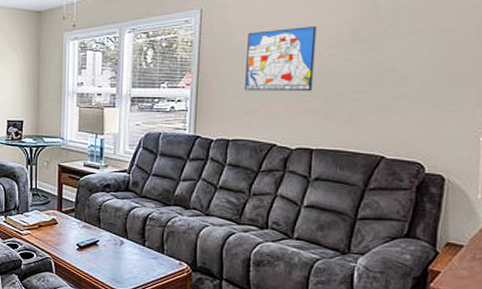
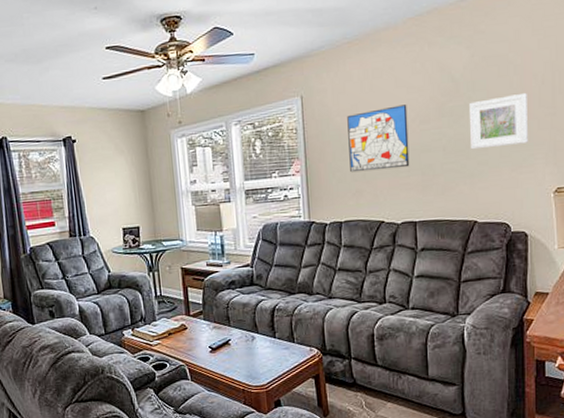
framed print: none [386,24,463,81] -> present [468,92,528,150]

